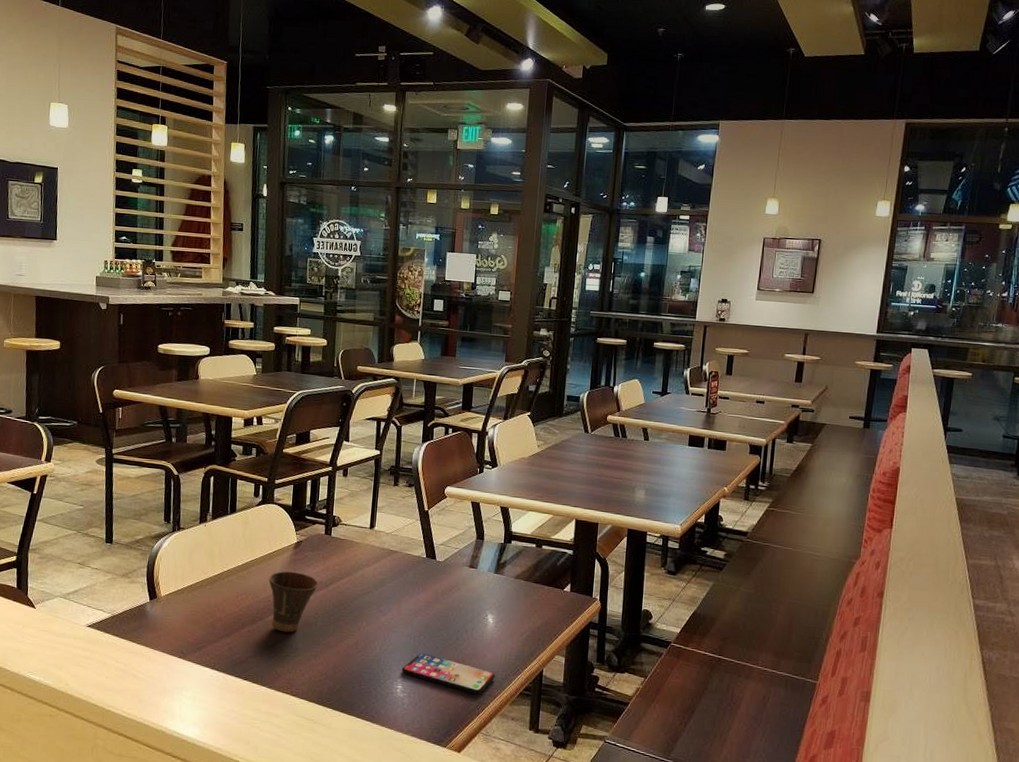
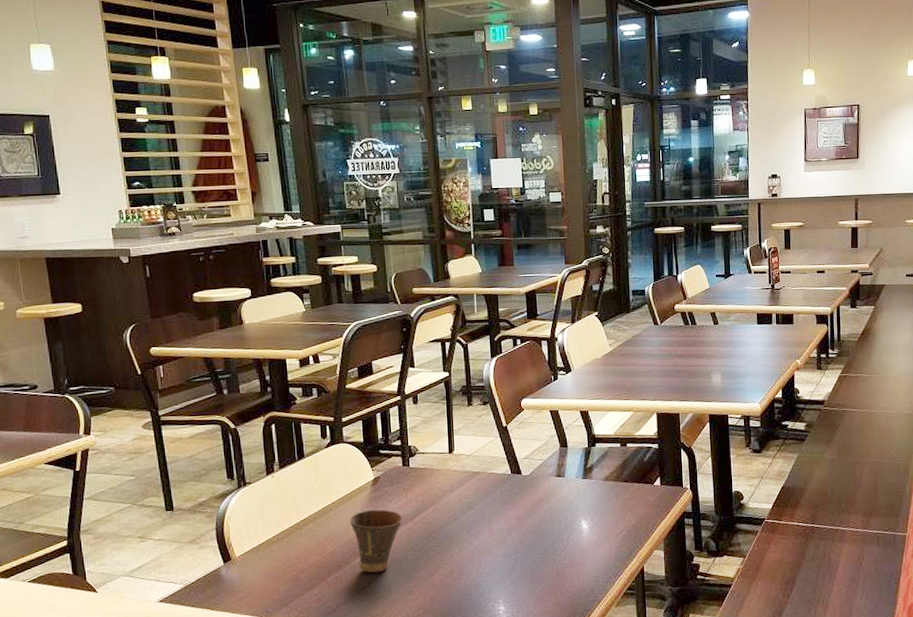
smartphone: present [402,653,495,694] -> none [502,570,597,602]

